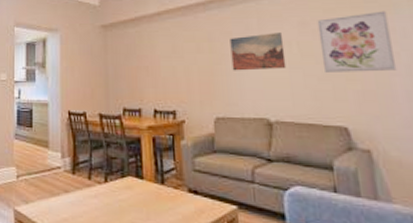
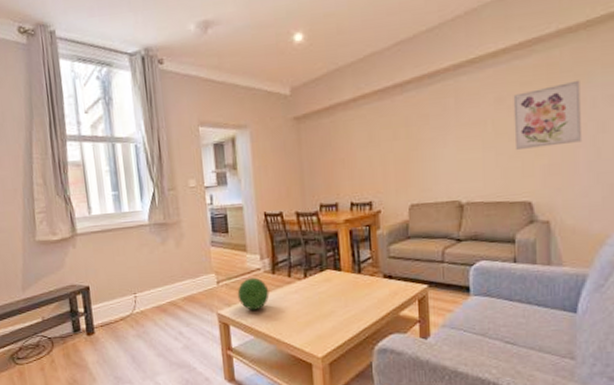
decorative ball: none [36,175,68,211] -> present [237,277,270,310]
wall art: present [230,32,287,71] -> none [426,111,480,156]

